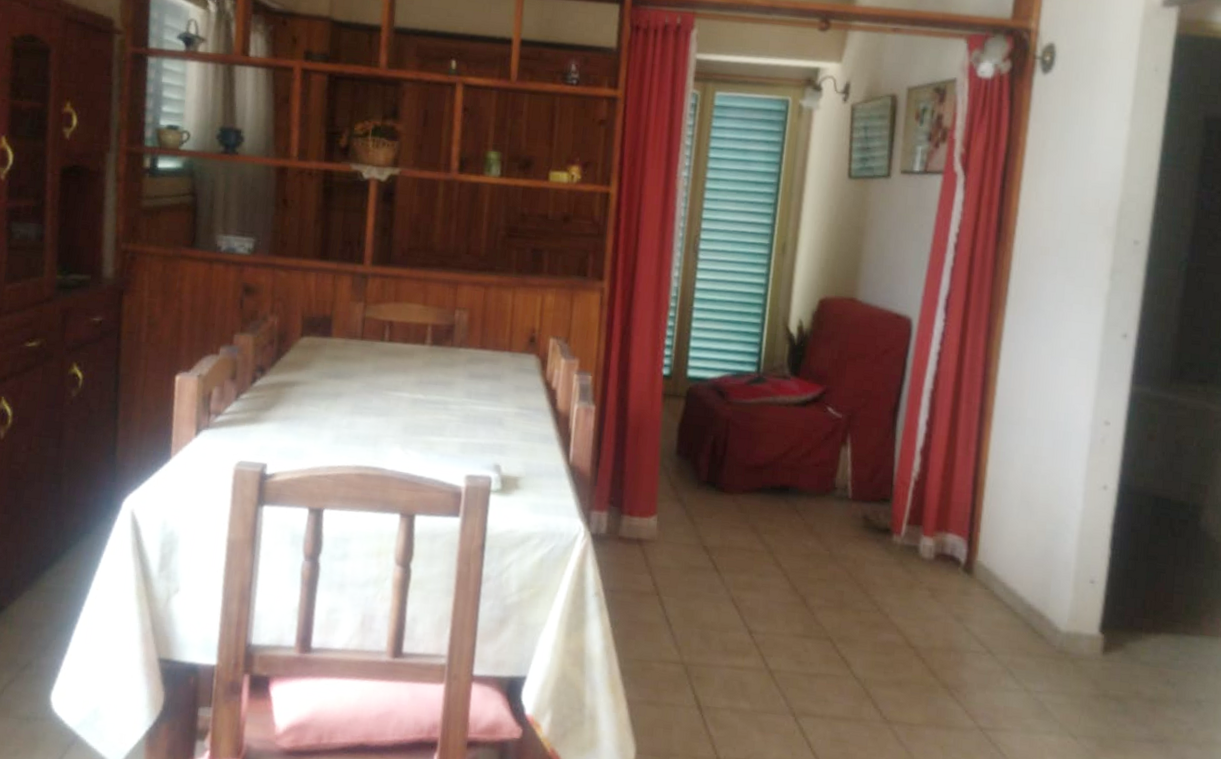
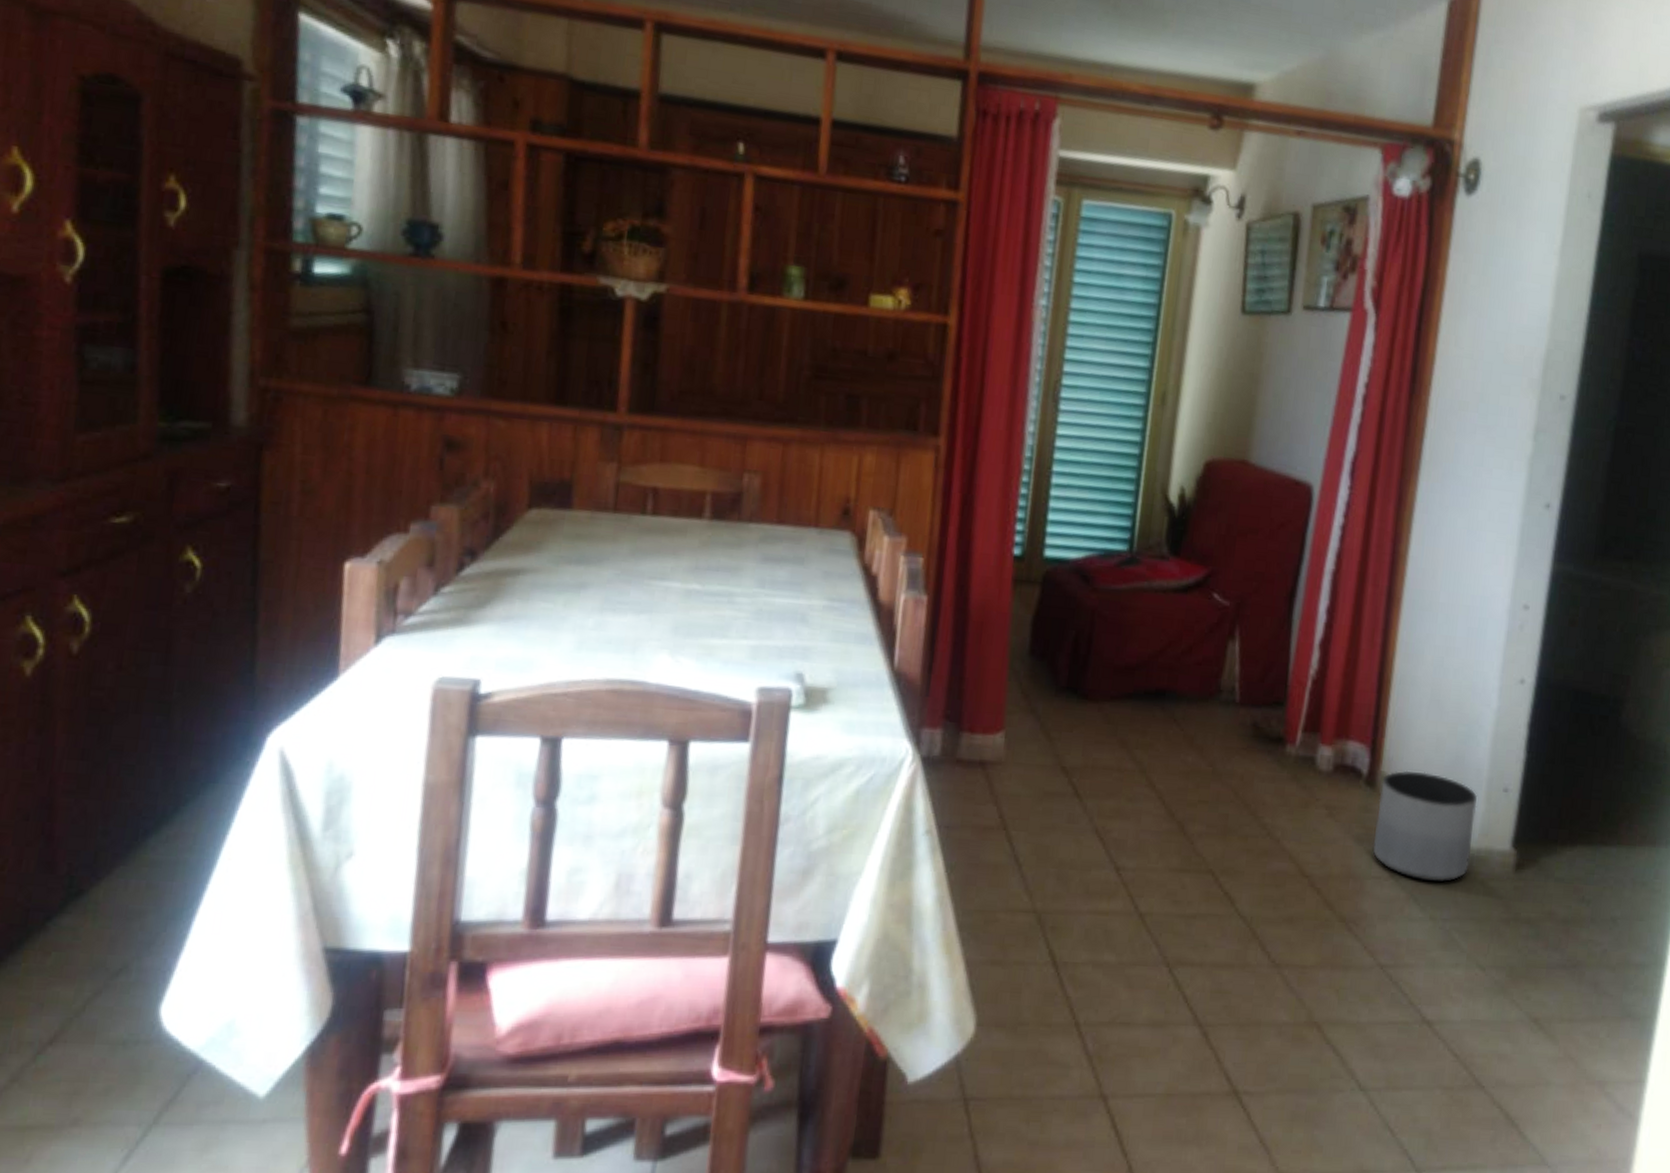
planter: none [971,561,1066,659] -> present [1372,770,1478,882]

